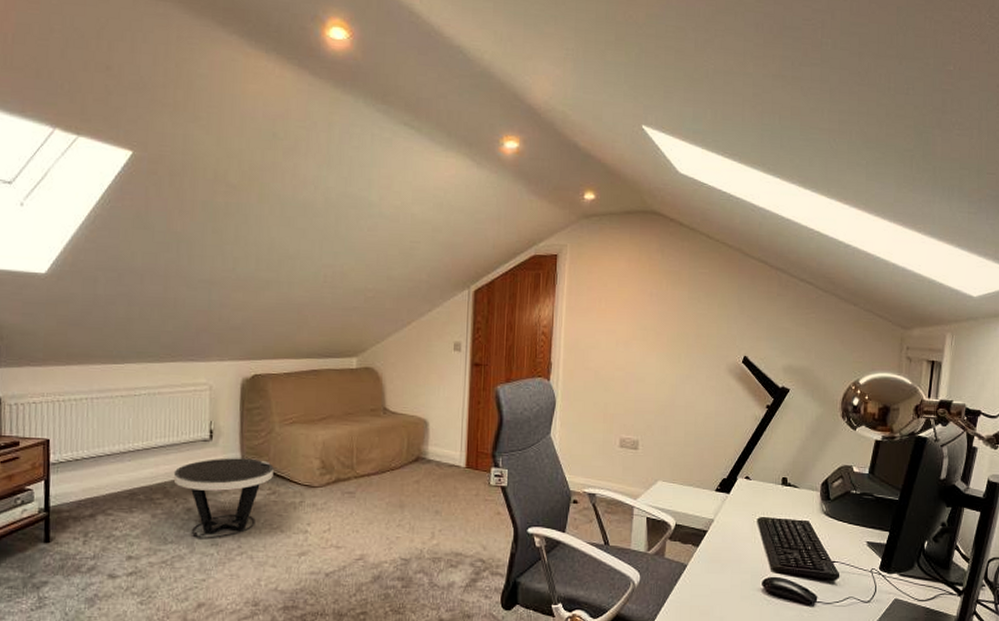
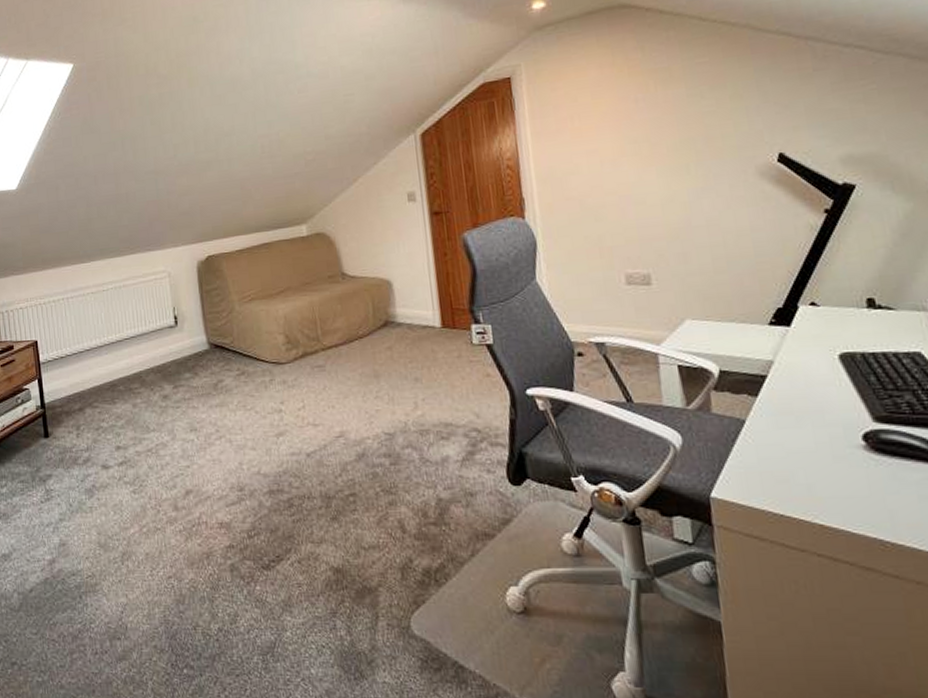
side table: present [173,458,274,540] -> none [147,340,240,426]

